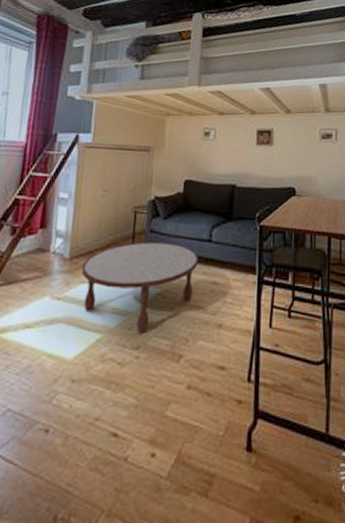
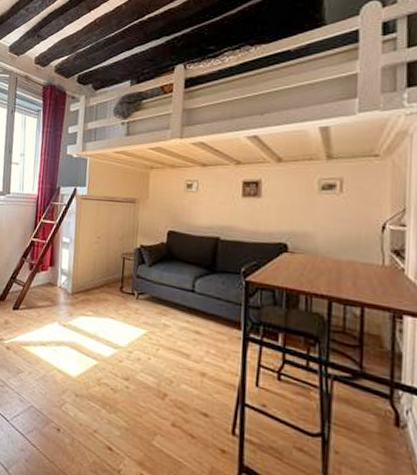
coffee table: present [81,242,199,335] -> none [81,285,182,369]

